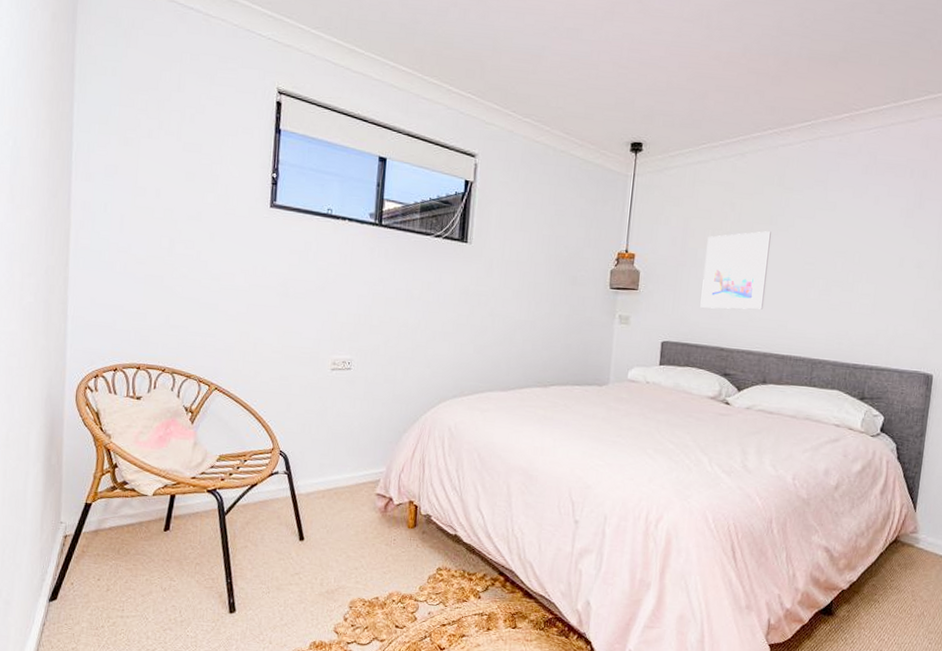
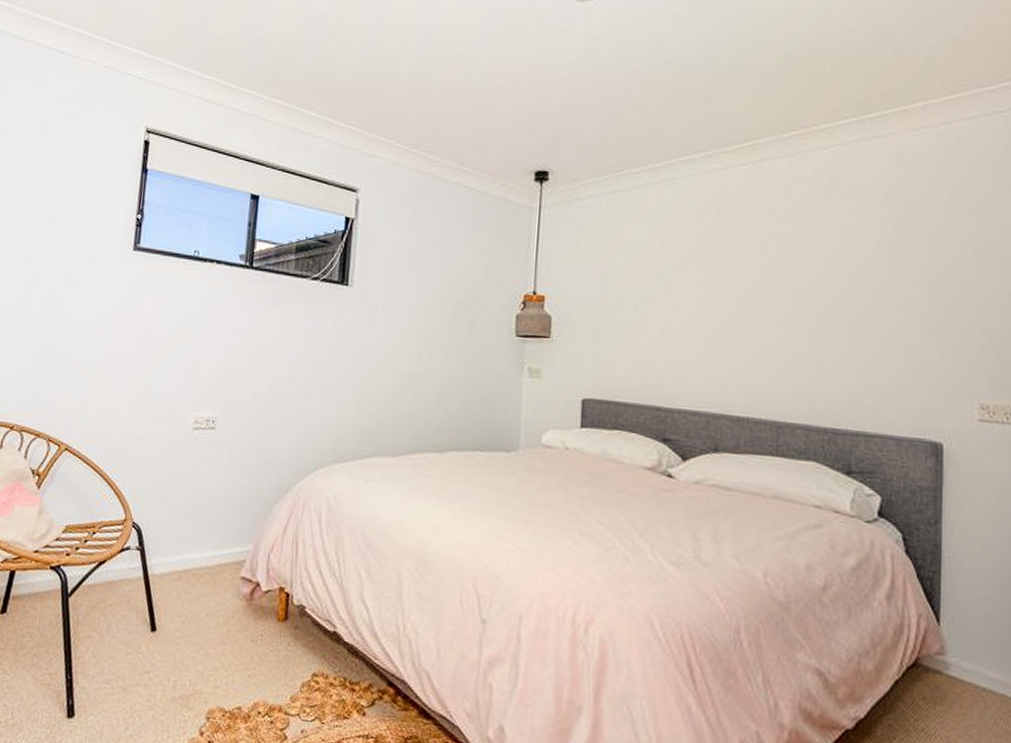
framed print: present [700,231,771,310] -> none [628,268,712,361]

